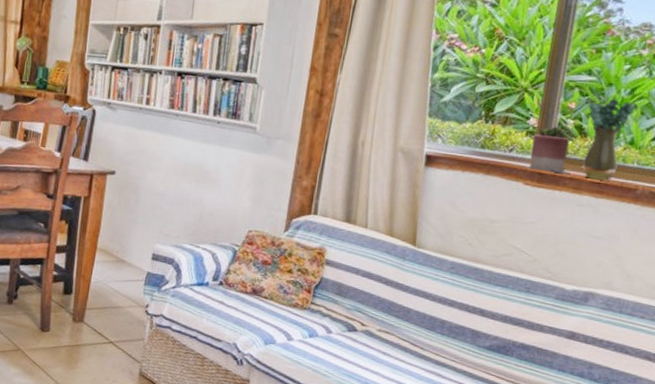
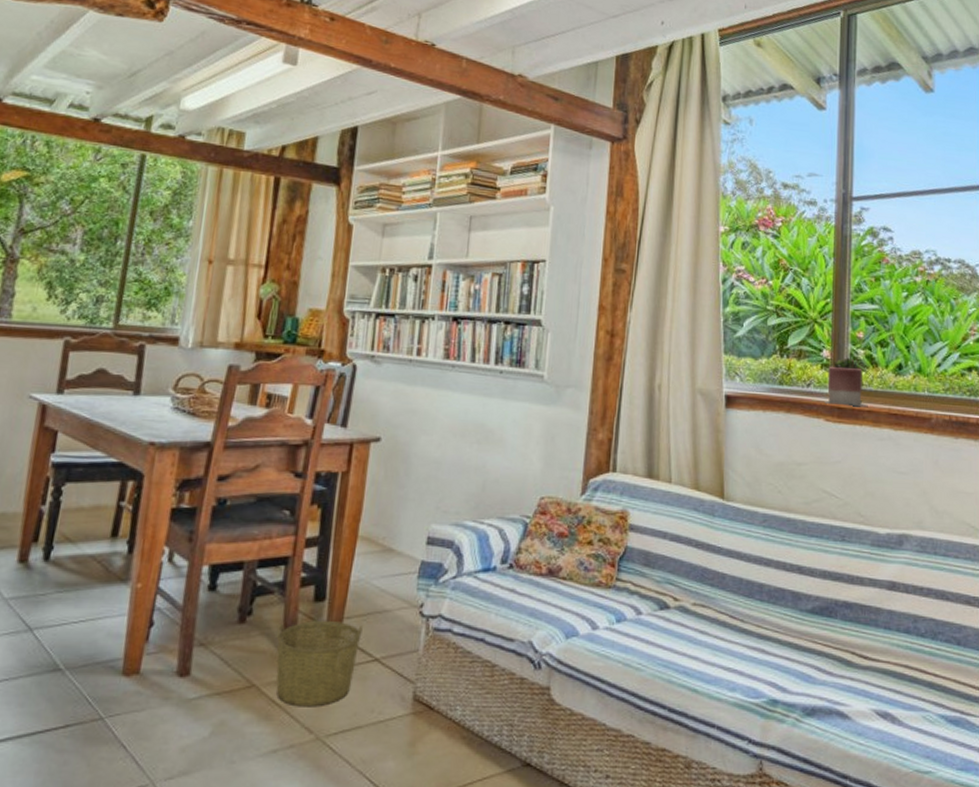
basket: none [35,307,101,371] -> present [275,621,363,707]
vase: present [583,95,639,182] -> none [876,322,921,413]

